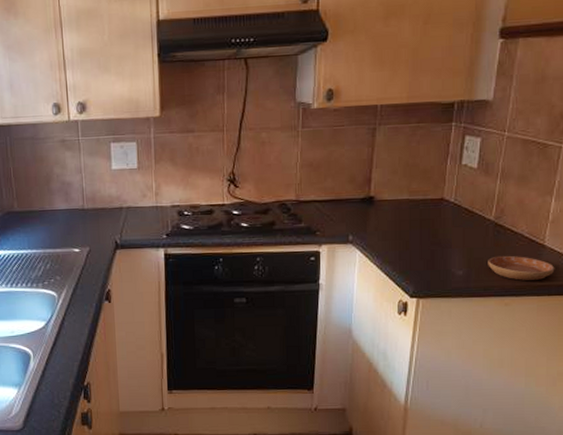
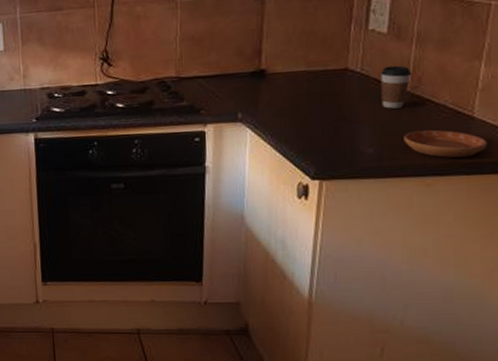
coffee cup: none [471,197,497,236] -> present [381,65,412,109]

